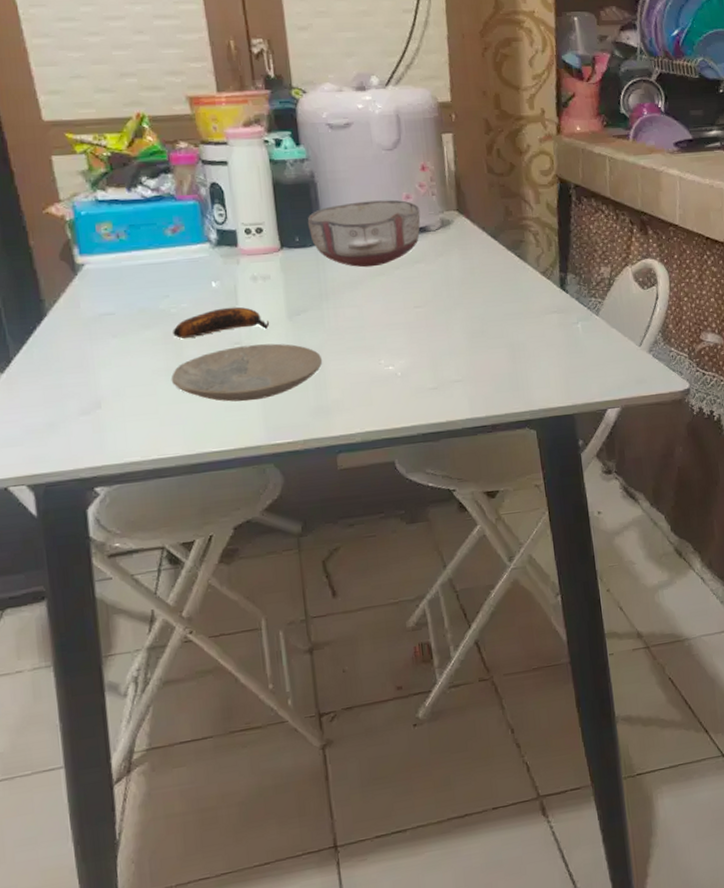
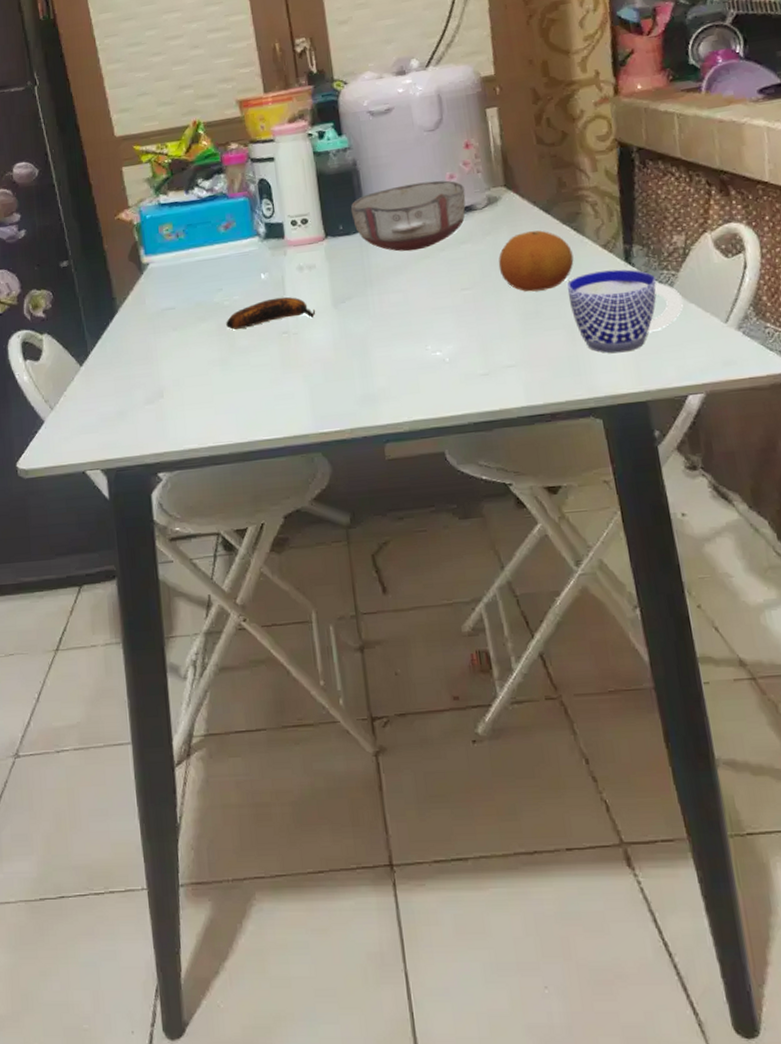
plate: present [171,343,323,402] -> none [224,331,368,391]
fruit: none [449,255,517,312] -> present [498,230,574,292]
cup: none [510,295,606,371] -> present [567,269,683,353]

